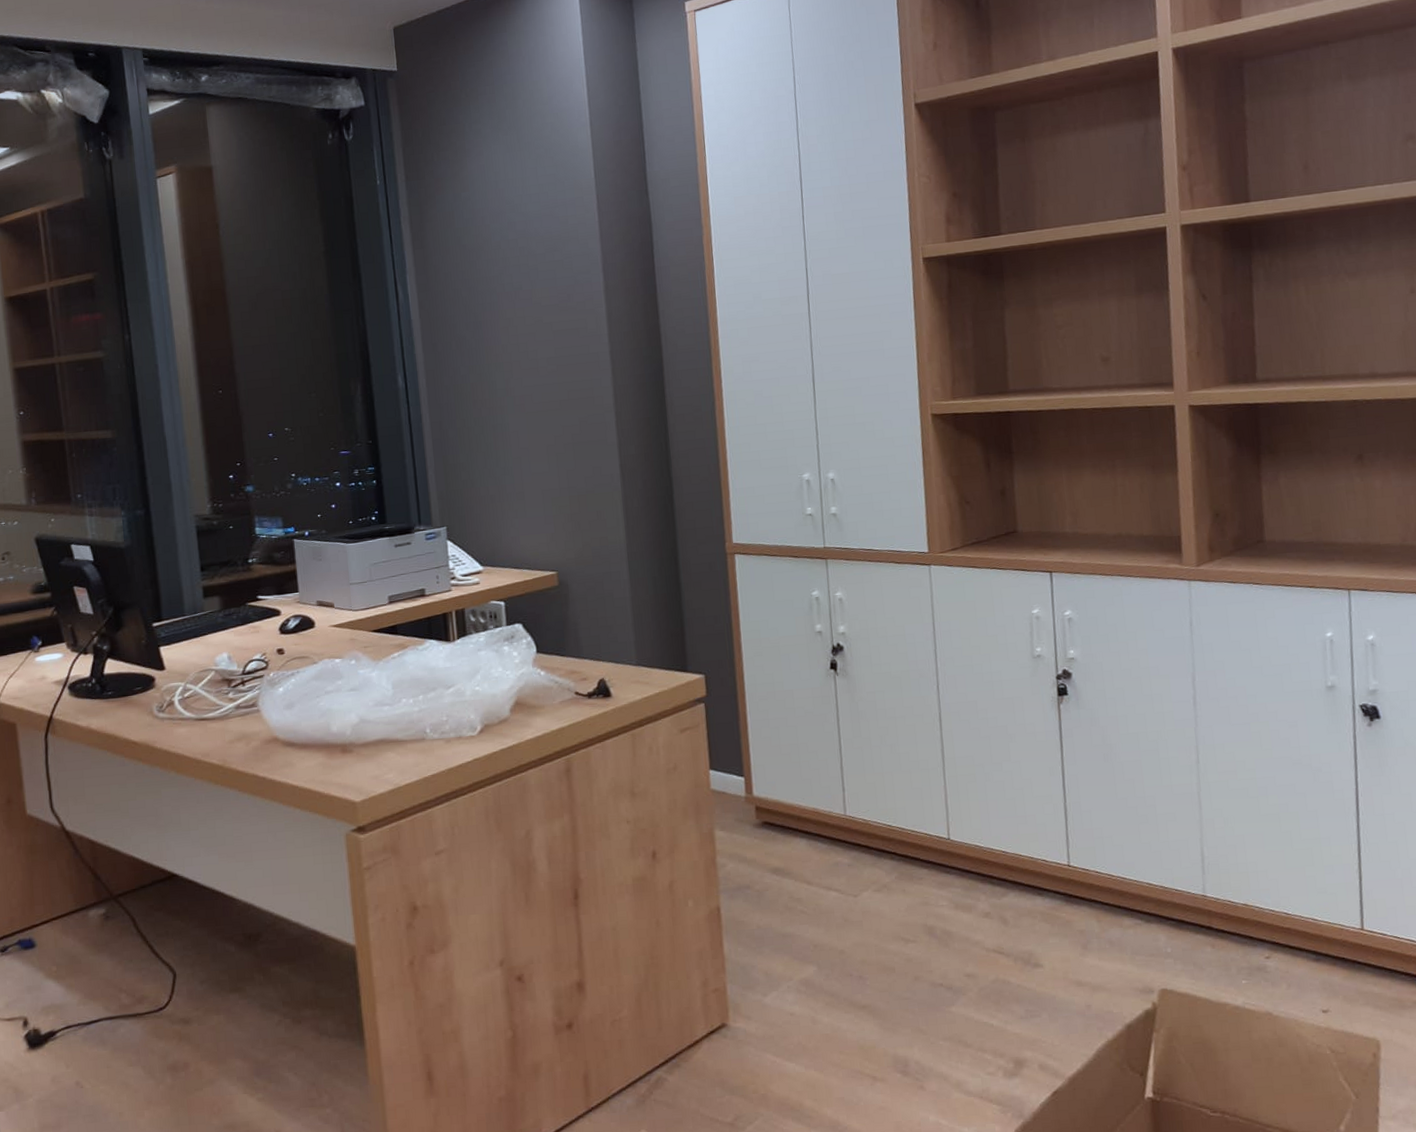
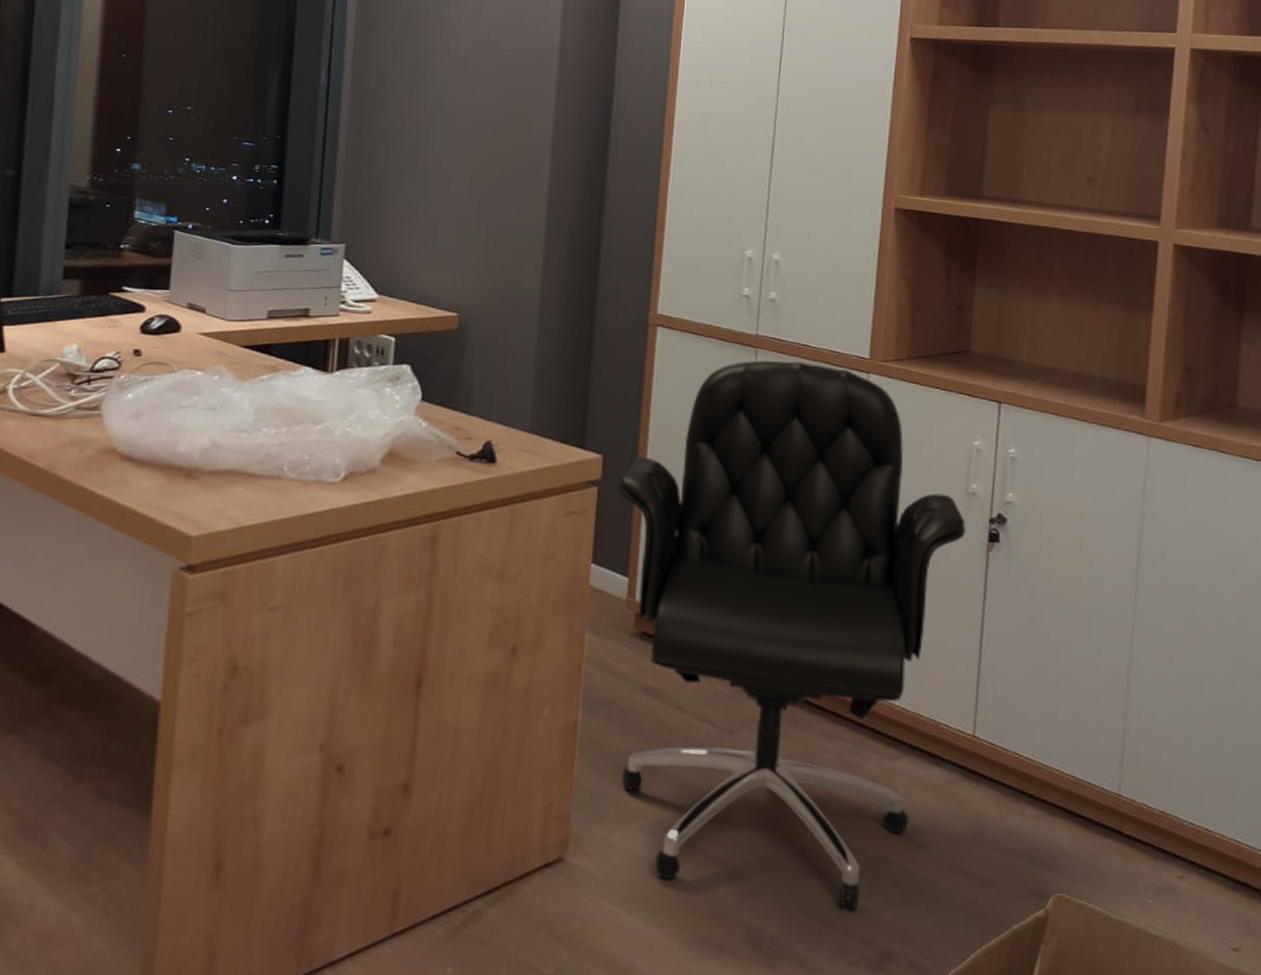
office chair: none [721,564,1037,1028] -> present [617,360,966,909]

